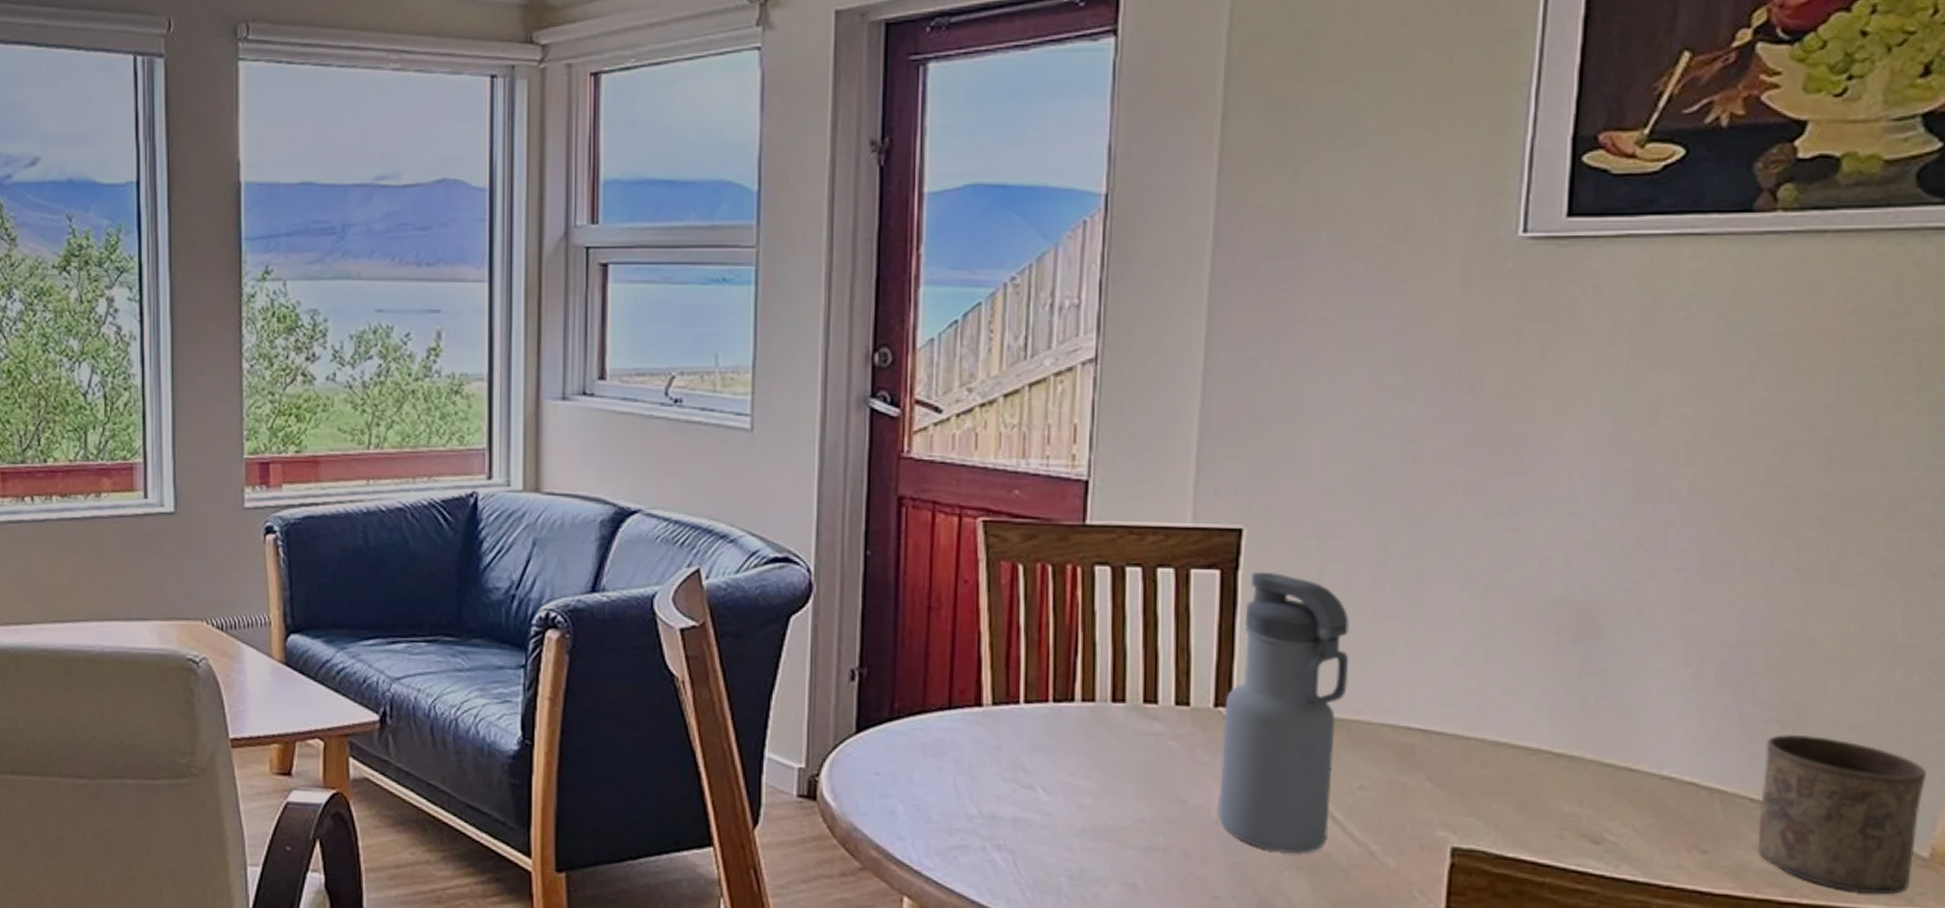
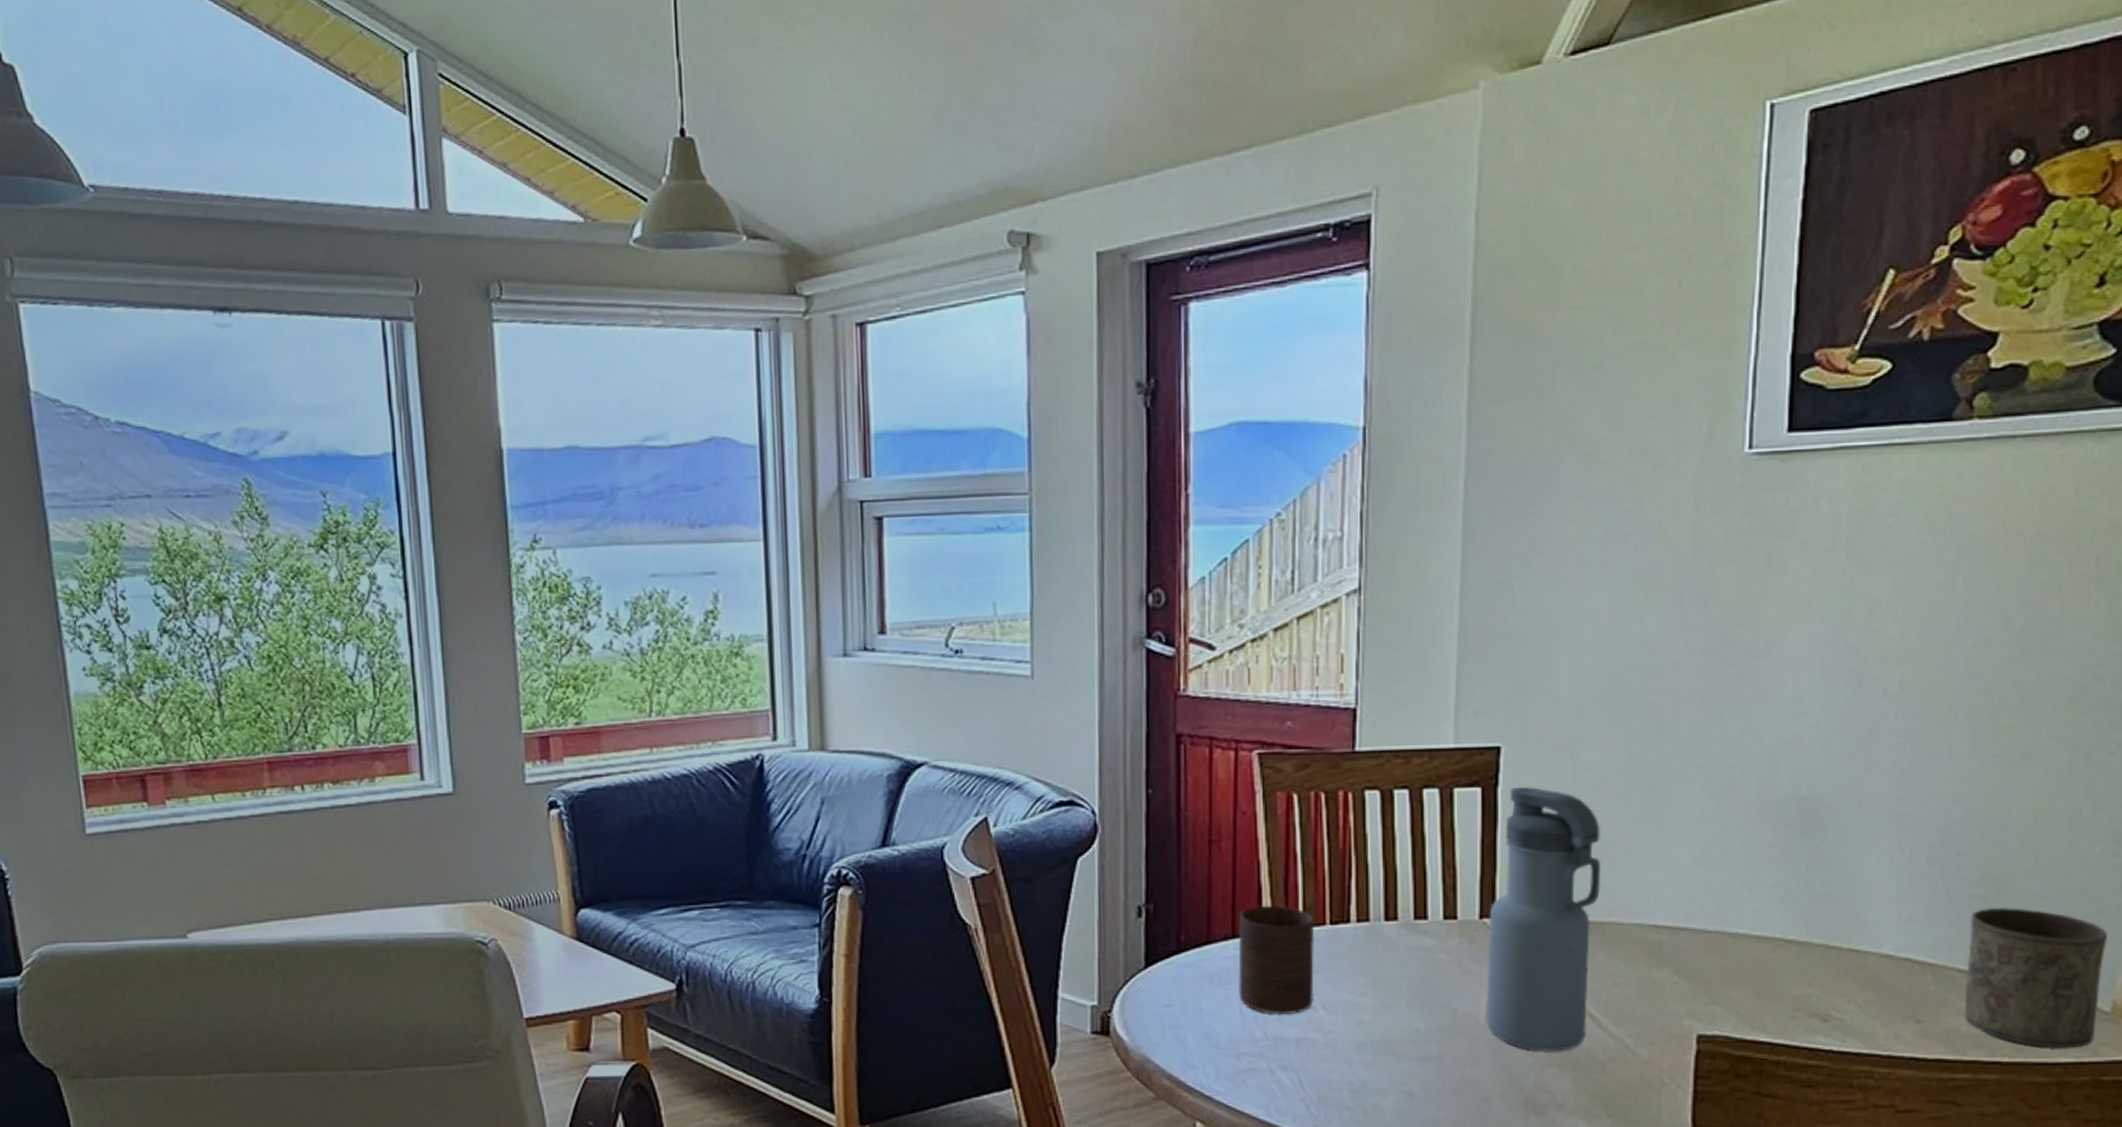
cup: none [953,677,1037,793] -> present [1238,905,1315,1015]

